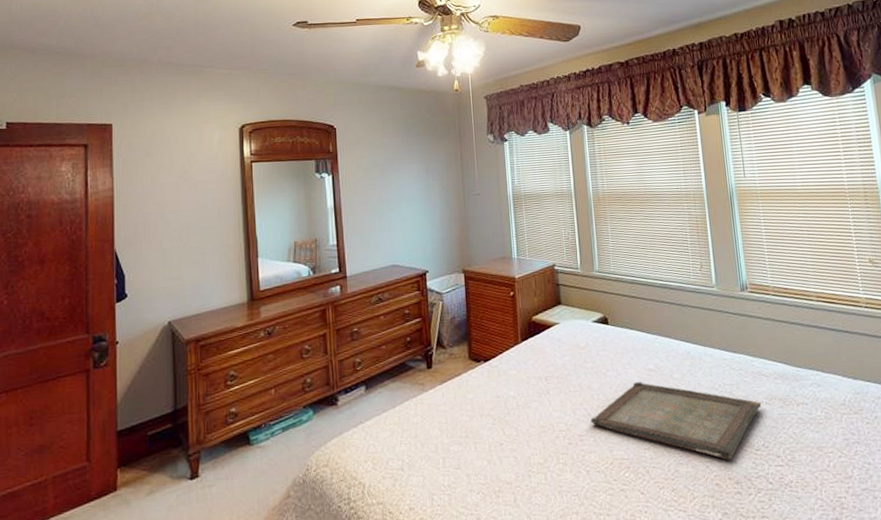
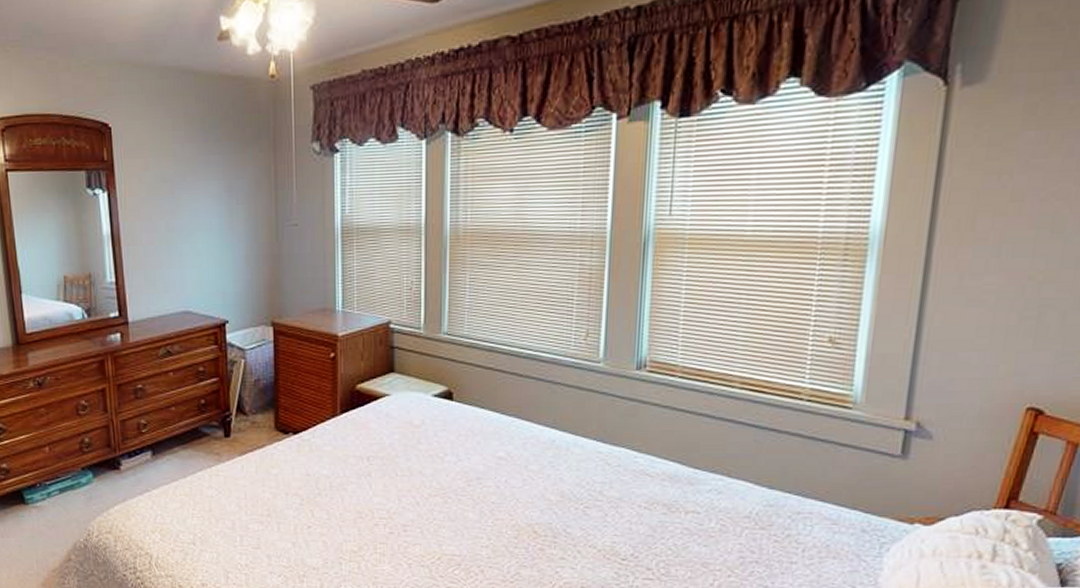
serving tray: present [590,382,762,461] -> none [419,471,639,568]

